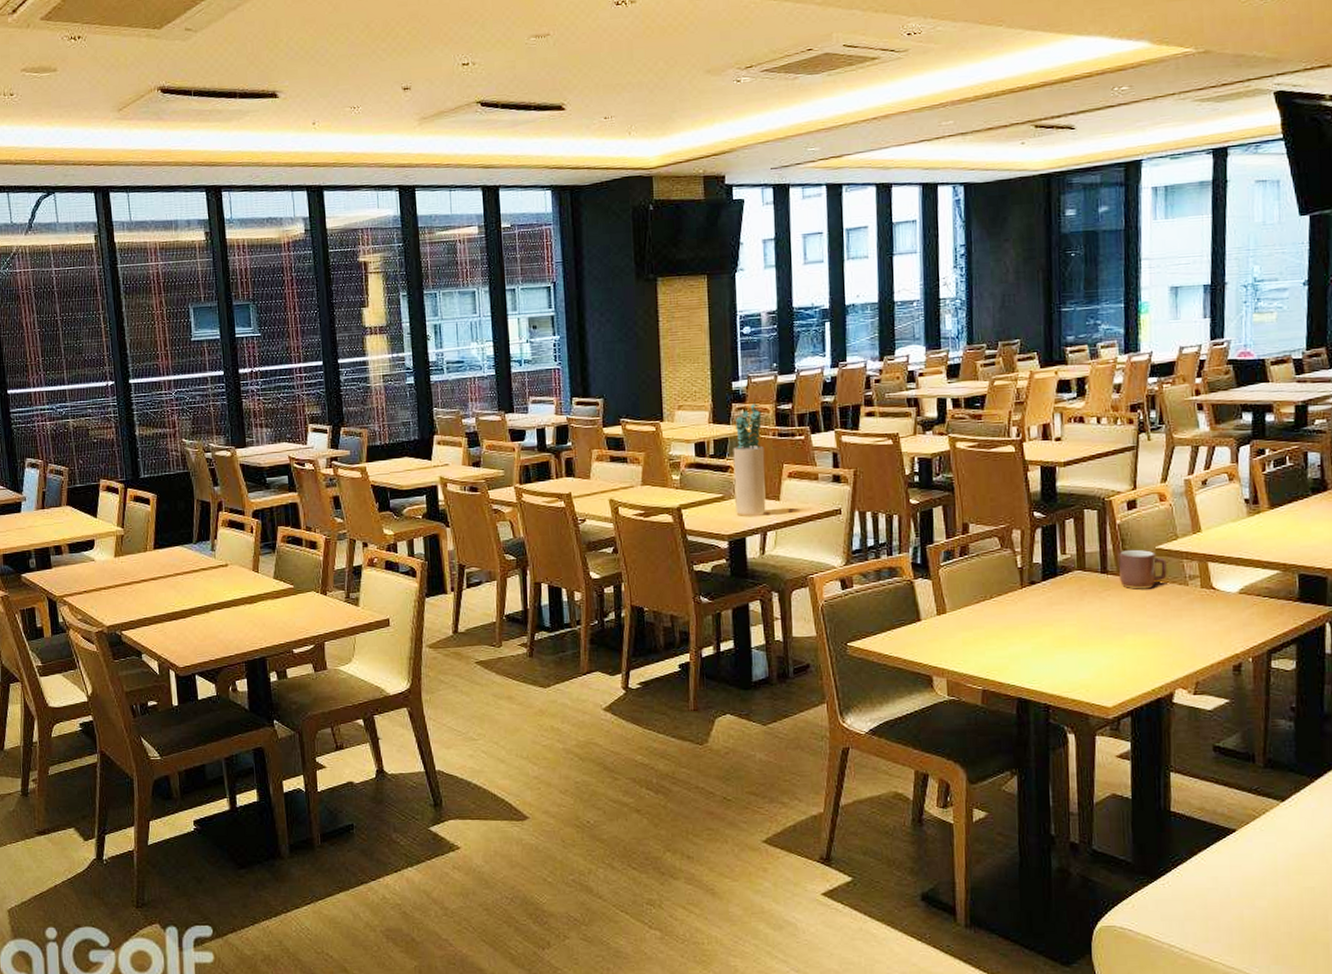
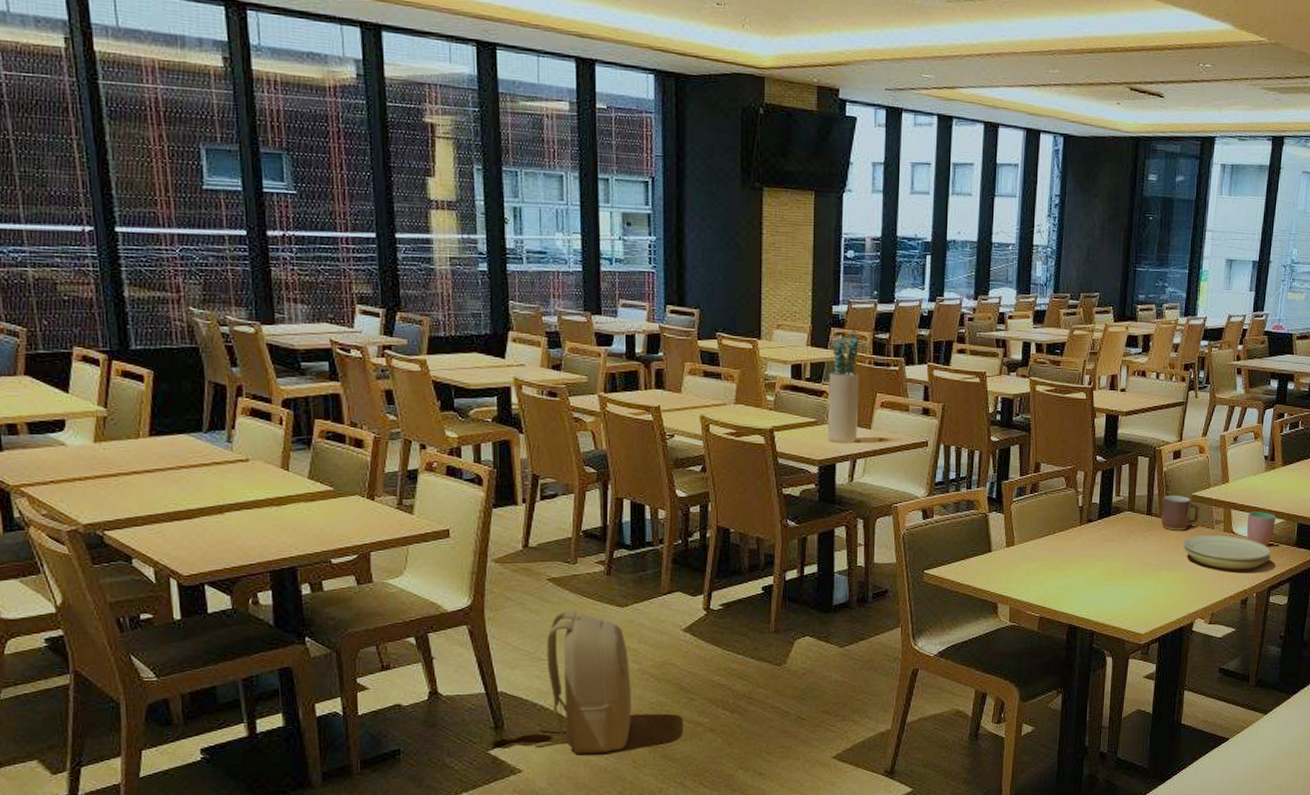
backpack: none [470,692,559,832] -> present [535,611,631,754]
plate: none [1149,592,1267,631] -> present [1182,535,1271,570]
cup: none [1230,563,1269,602] -> present [1246,512,1276,546]

